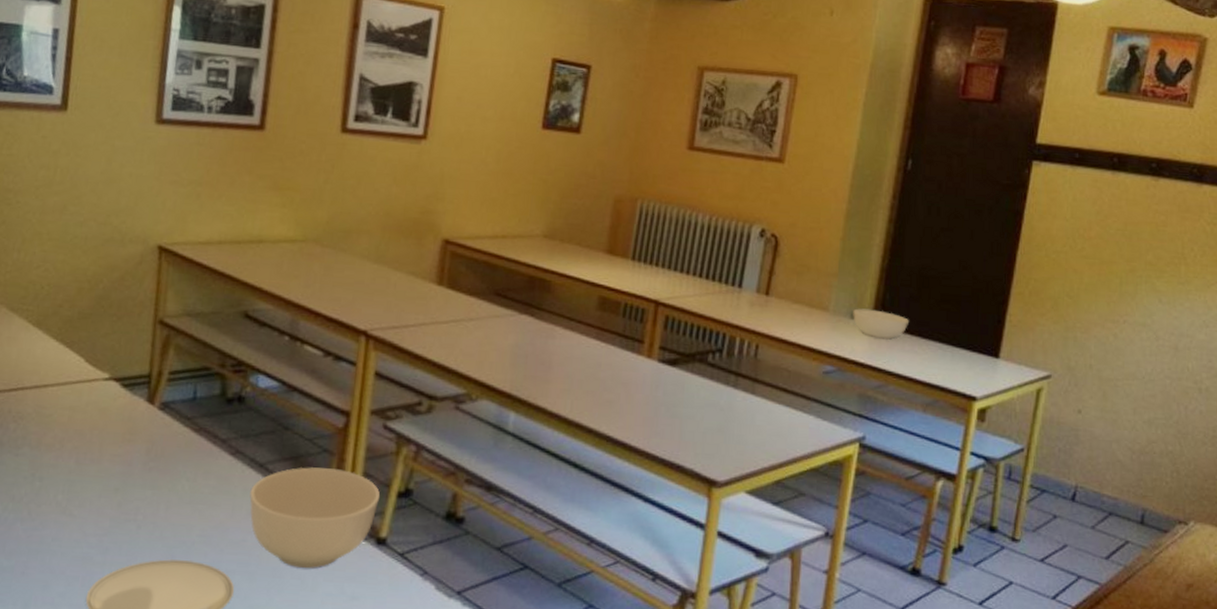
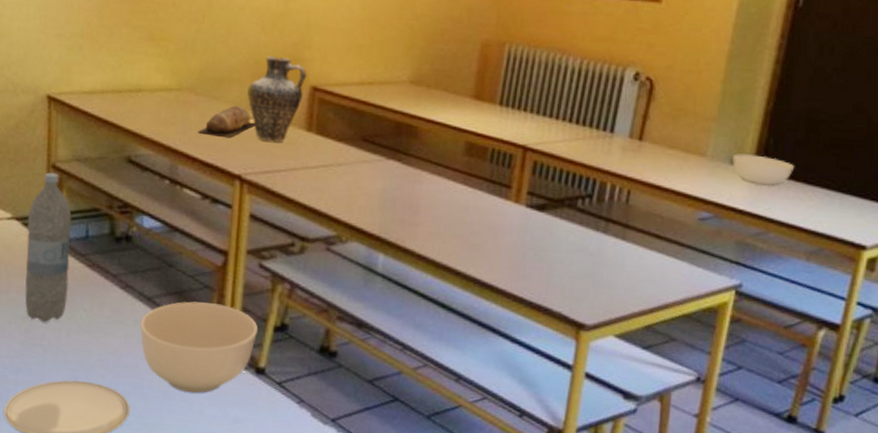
water bottle: none [118,328,178,494] -> present [24,172,72,322]
bread loaf: none [322,258,384,291] -> present [197,105,255,137]
jug: none [376,207,439,296] -> present [247,55,307,142]

